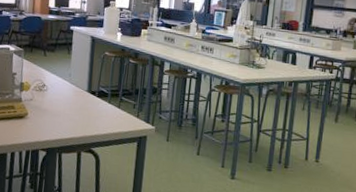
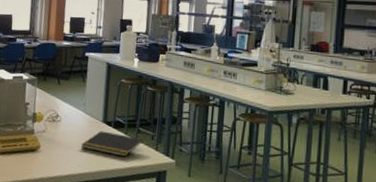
notepad: none [66,99,126,124] -> present [81,131,143,157]

